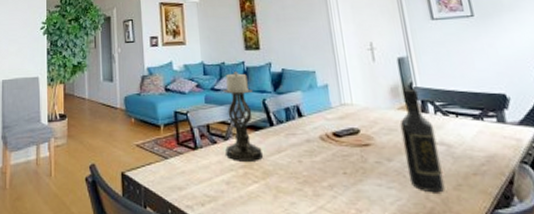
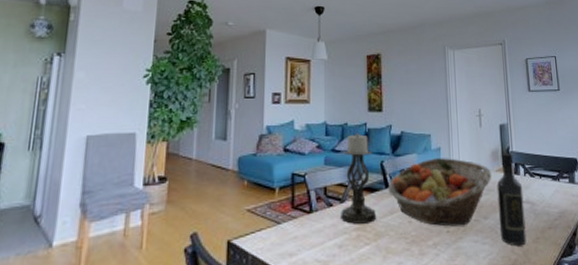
fruit basket: none [272,95,393,168] -> present [388,158,492,227]

